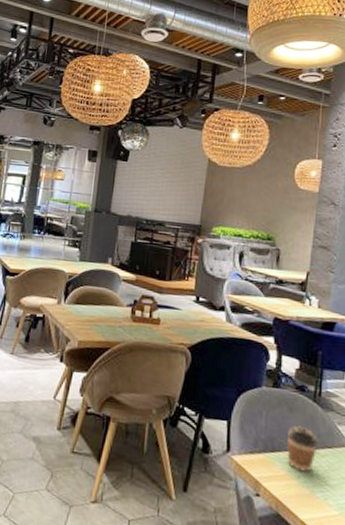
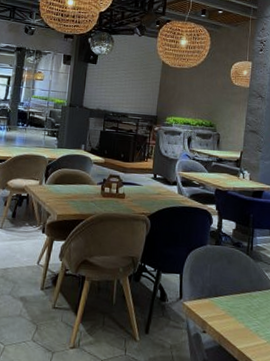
coffee cup: present [286,426,319,473] -> none [226,275,251,311]

